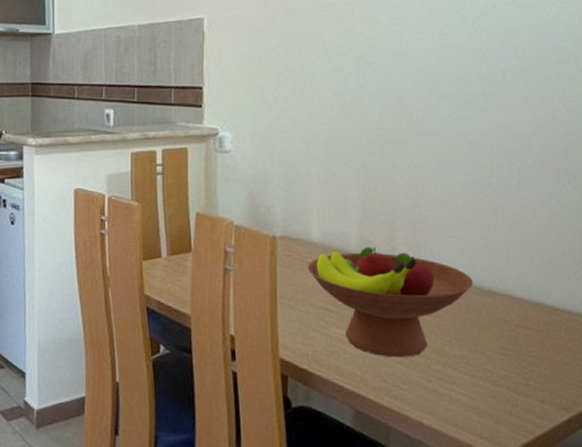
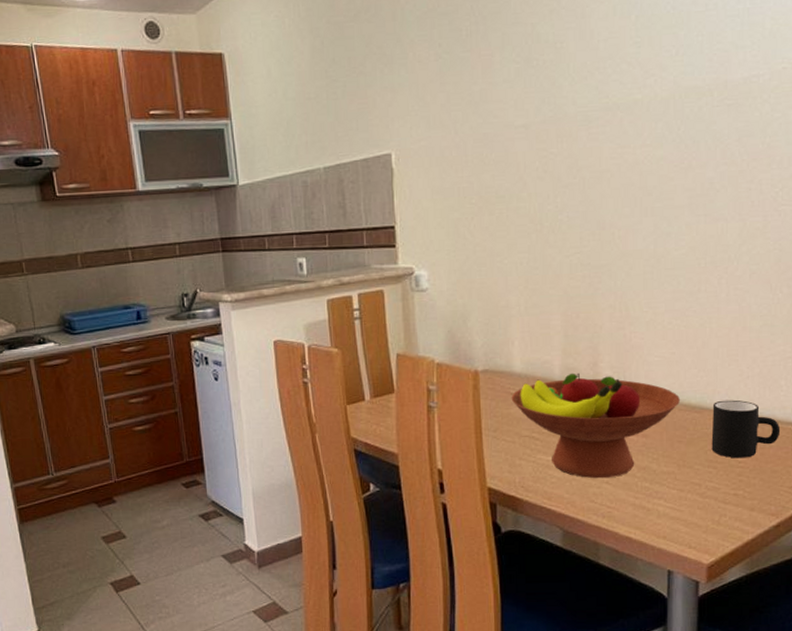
mug: none [503,286,571,348] -> present [711,399,781,459]

